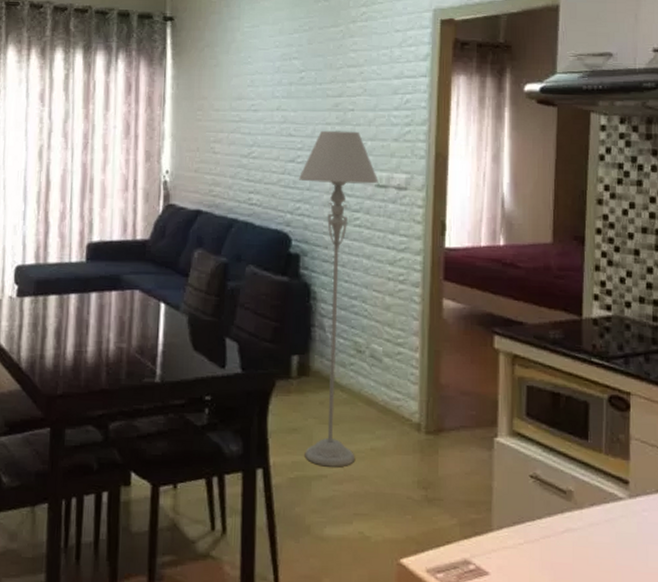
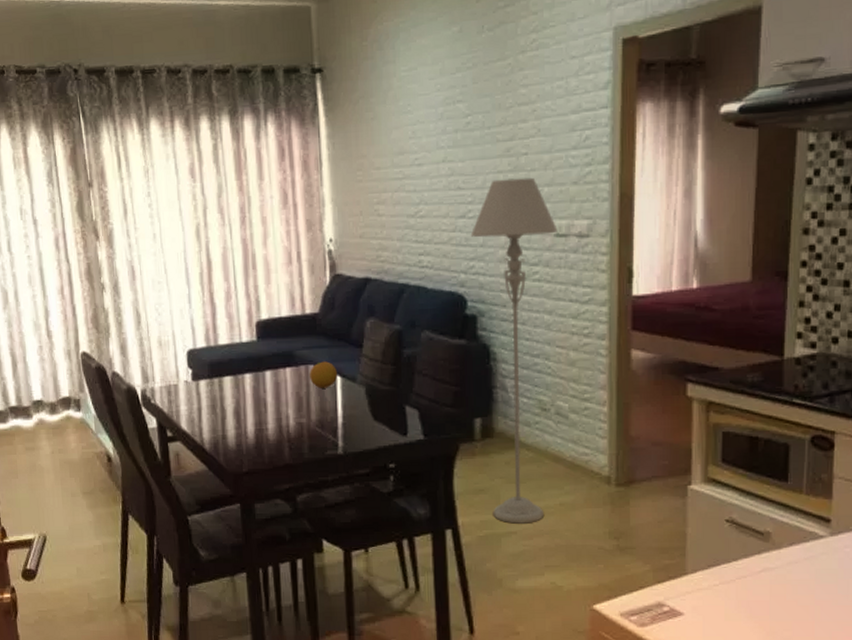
fruit: none [134,287,162,315] -> present [310,361,338,389]

